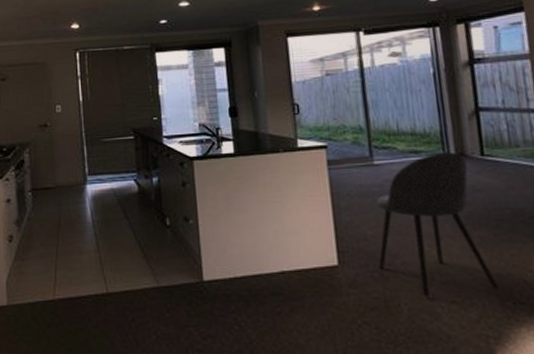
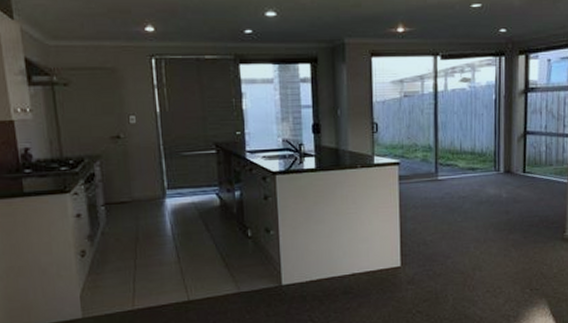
dining chair: present [376,152,499,298] -> none [434,169,522,289]

